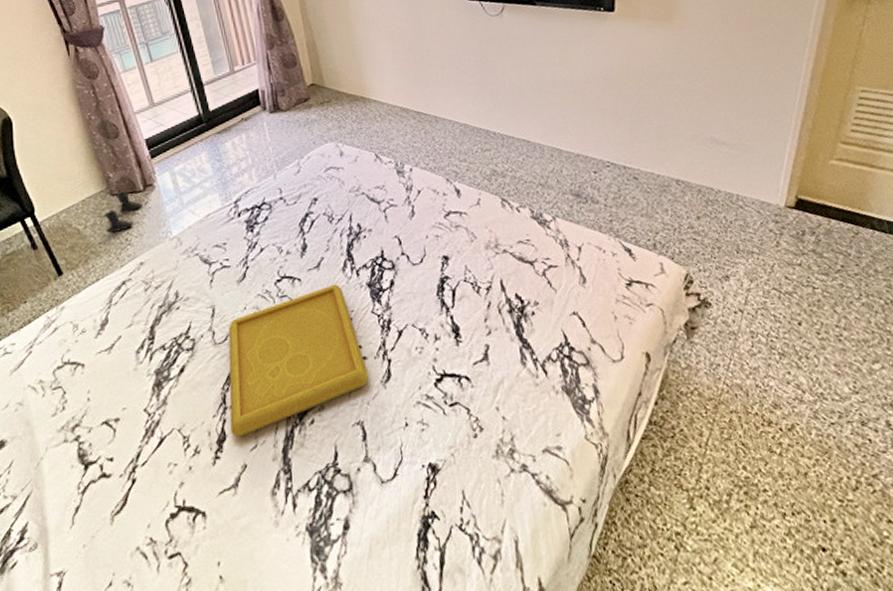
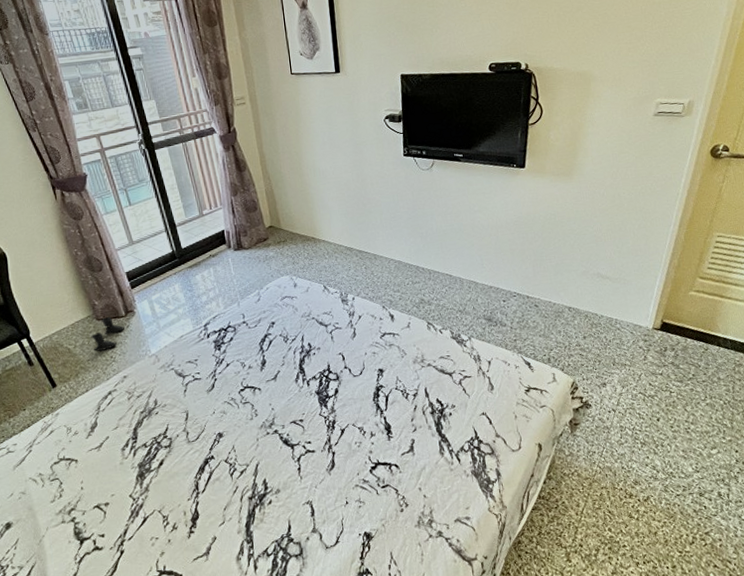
serving tray: present [228,284,368,437] -> none [200,392,316,516]

